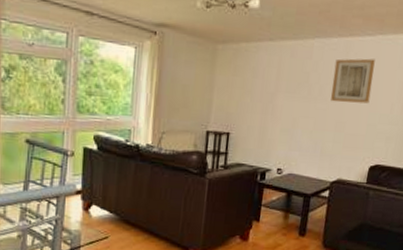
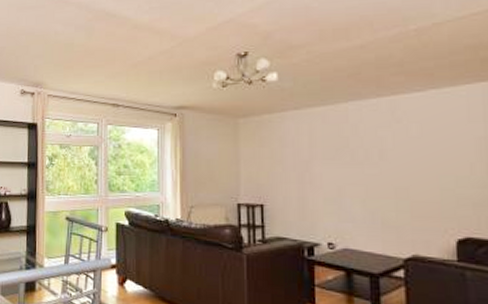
wall art: present [331,58,375,104] -> none [379,115,437,166]

